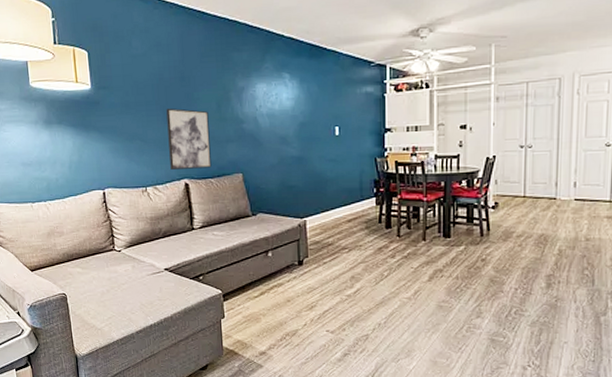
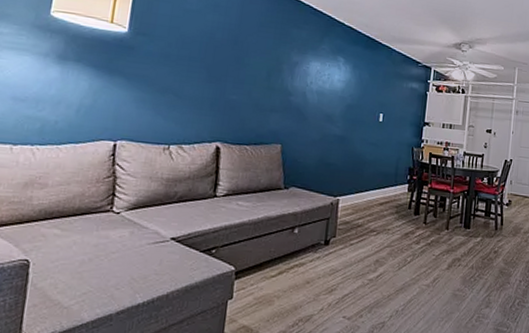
wall art: present [166,108,212,170] -> none [203,68,257,135]

